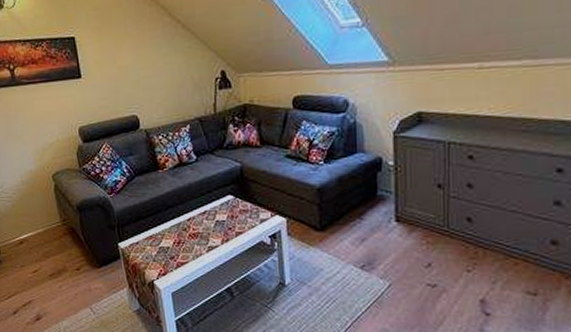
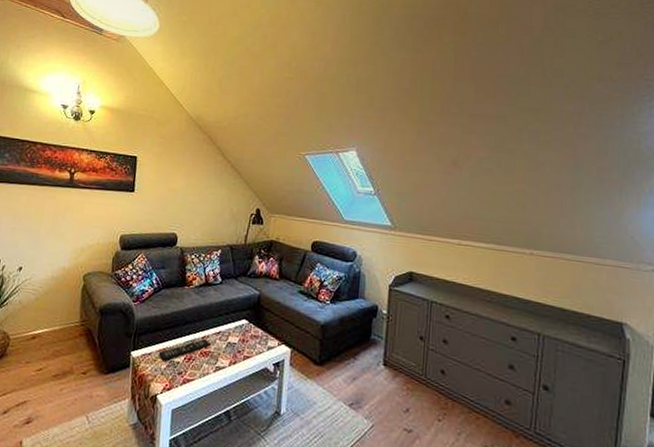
remote control: none [145,221,199,248] -> present [158,339,212,361]

